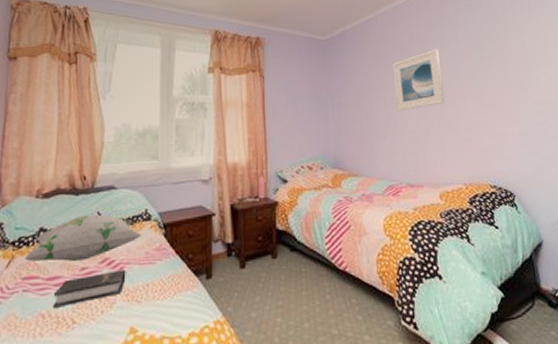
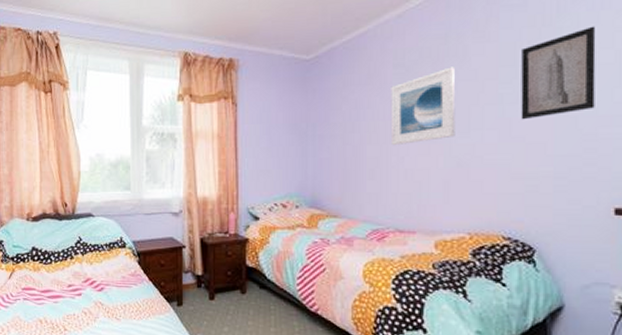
decorative pillow: present [25,214,143,262] -> none [23,238,120,278]
hardback book: present [53,270,126,308] -> none [47,290,106,316]
wall art: none [483,22,537,90] -> present [521,26,596,120]

